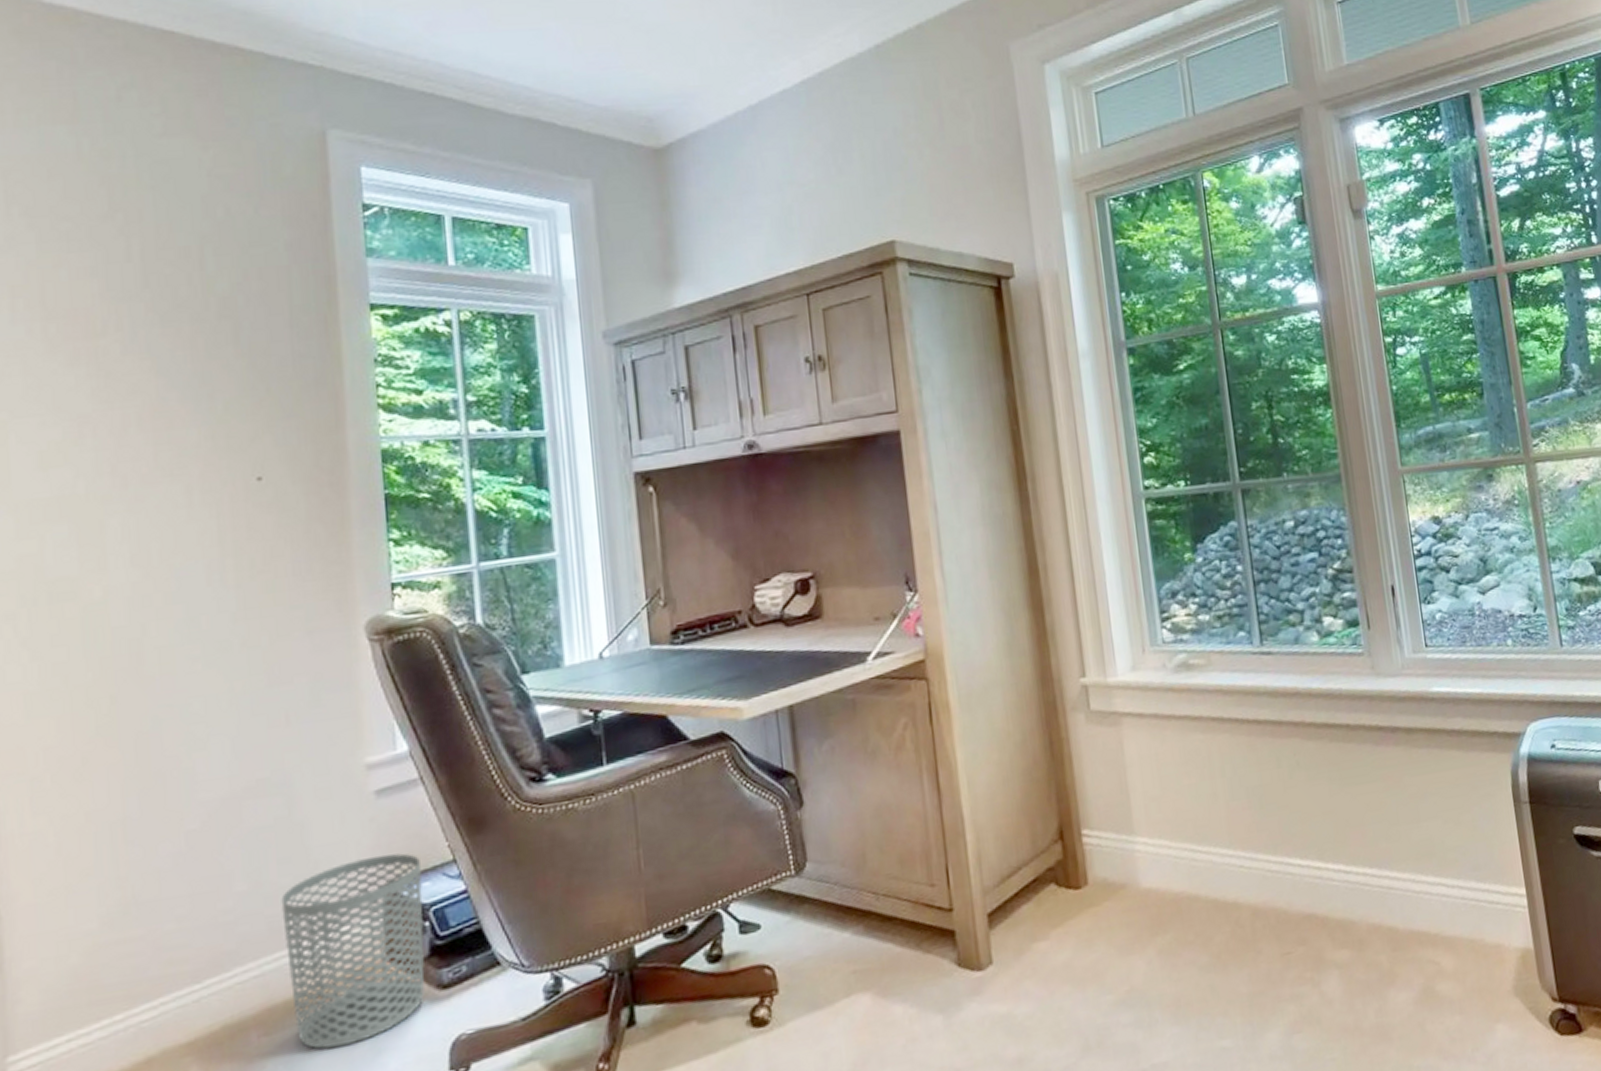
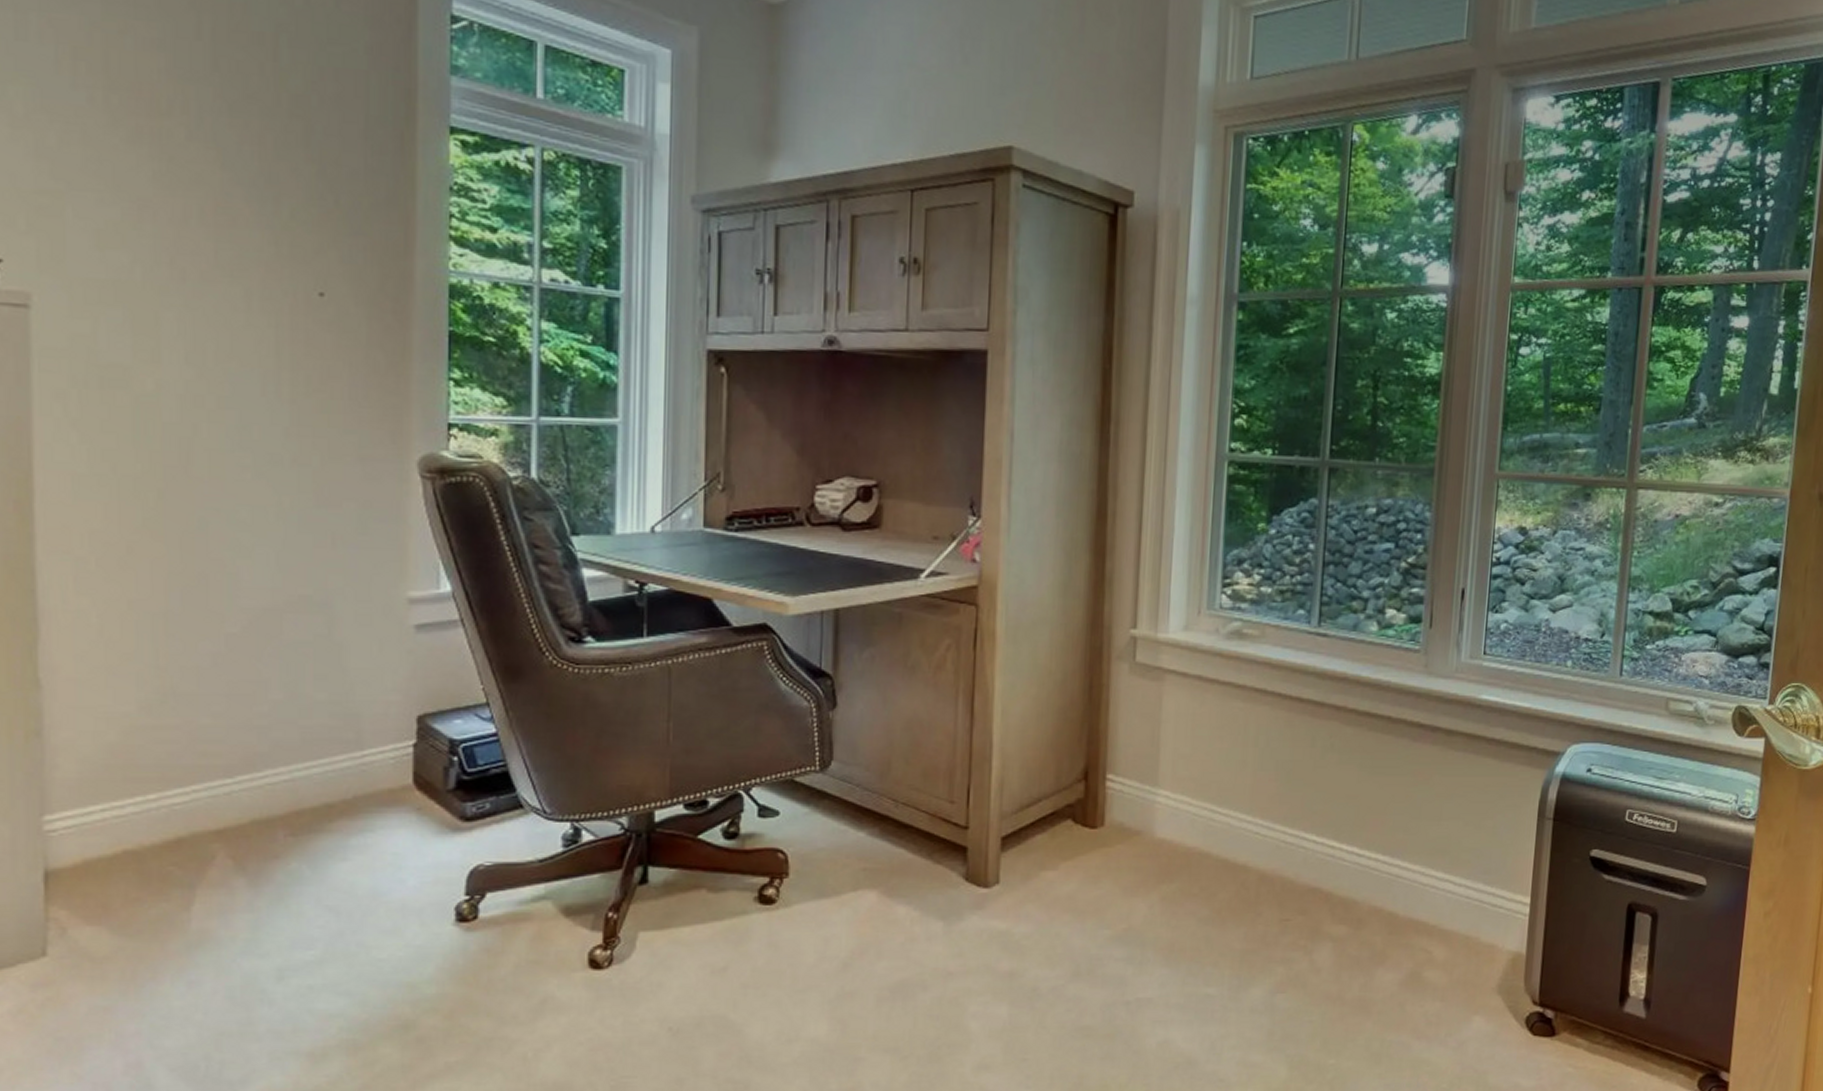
waste bin: present [281,853,425,1050] -> none [315,687,455,858]

